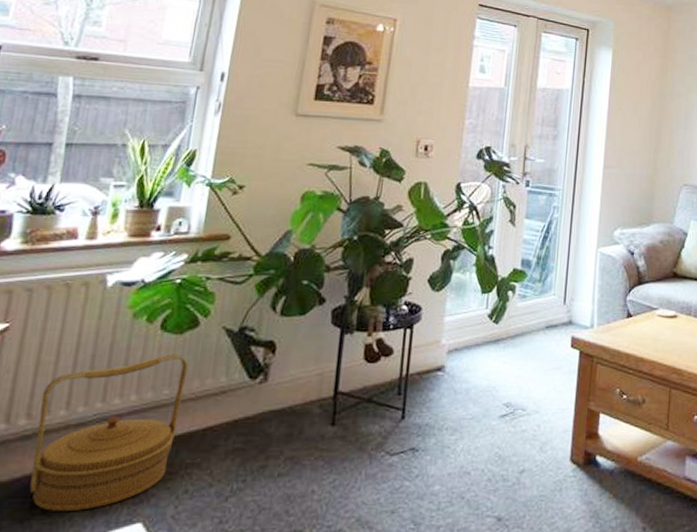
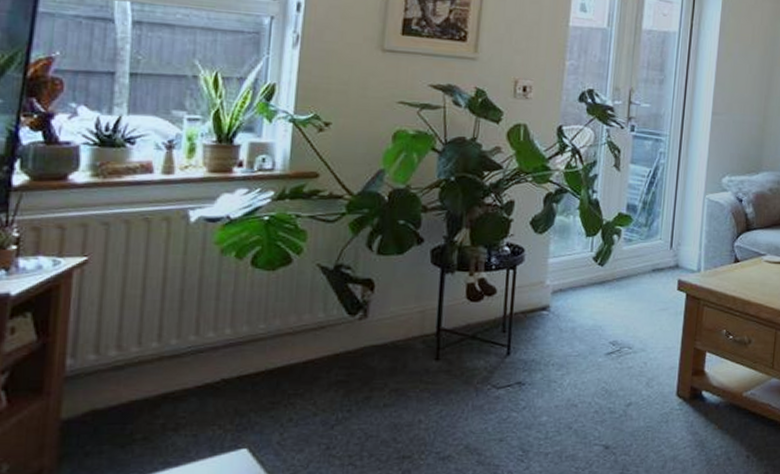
woven basket: present [29,354,189,512] -> none [127,289,284,438]

